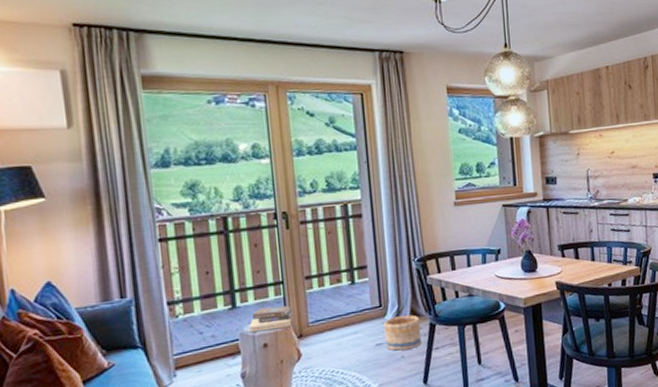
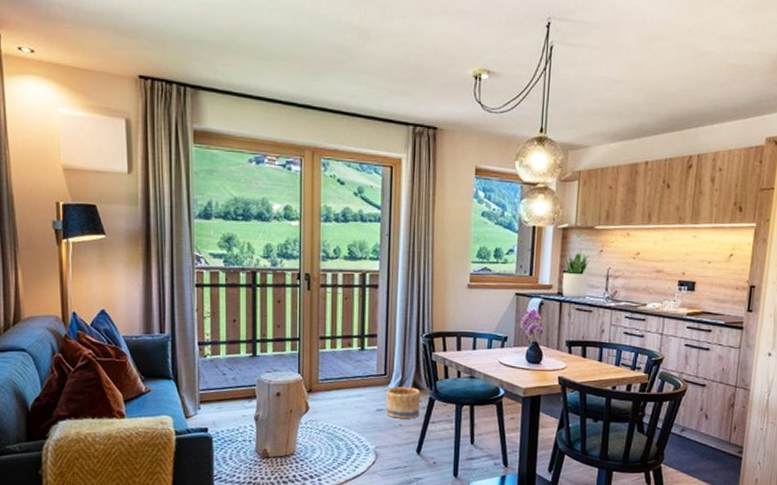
books: present [249,305,293,333] -> none [266,360,305,381]
planter: none [545,154,571,203] -> present [562,249,590,298]

